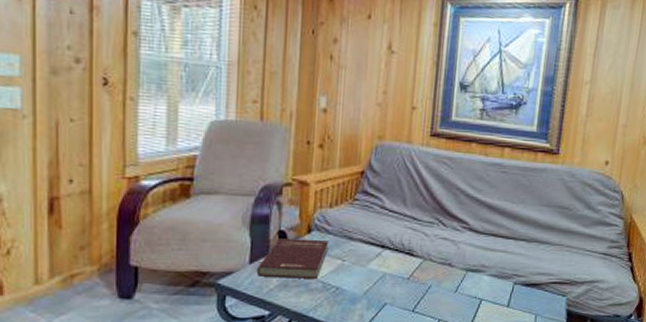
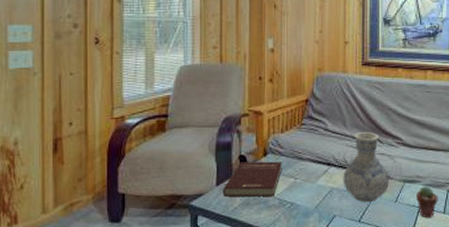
vase: none [397,212,450,291] -> present [343,131,389,203]
potted succulent: none [478,275,503,311] -> present [415,185,438,218]

